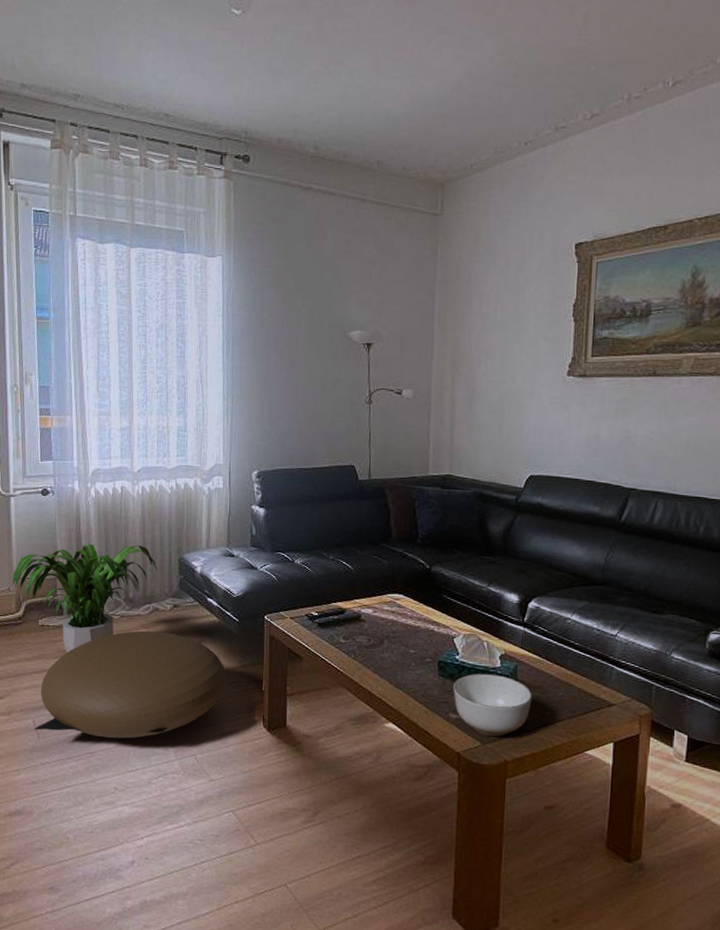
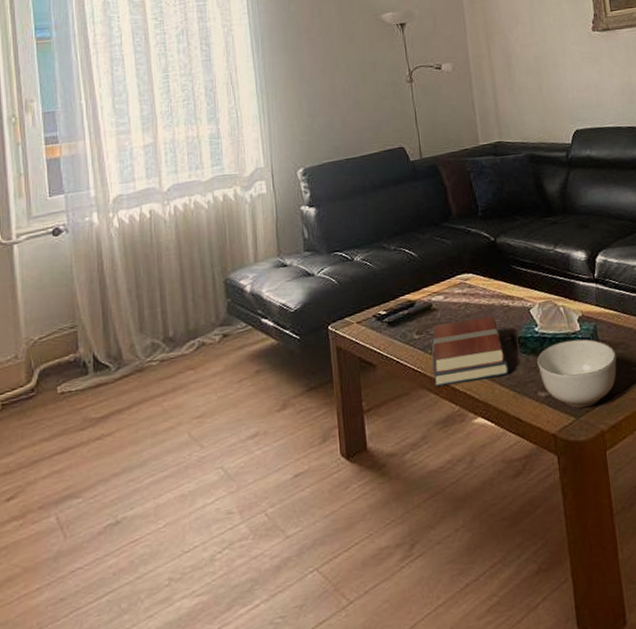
potted plant: present [12,544,157,653] -> none [20,273,200,421]
pouf: present [33,630,226,739] -> none [57,368,293,530]
books: none [354,634,425,692] -> present [431,317,509,387]

